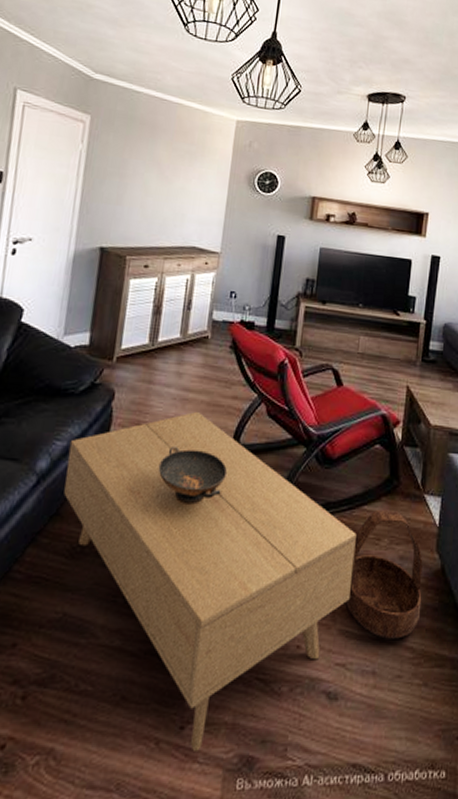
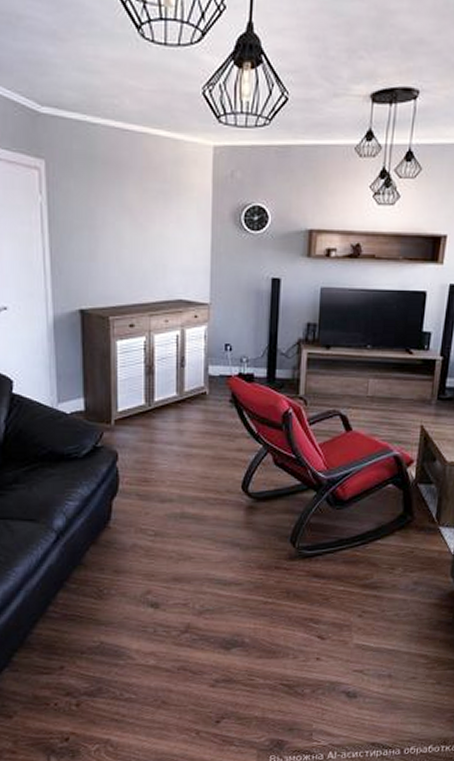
coffee table: present [64,411,356,753] -> none [81,465,370,739]
decorative bowl: present [158,445,228,505] -> none [170,498,239,549]
basket: present [345,510,423,639] -> none [361,543,437,650]

